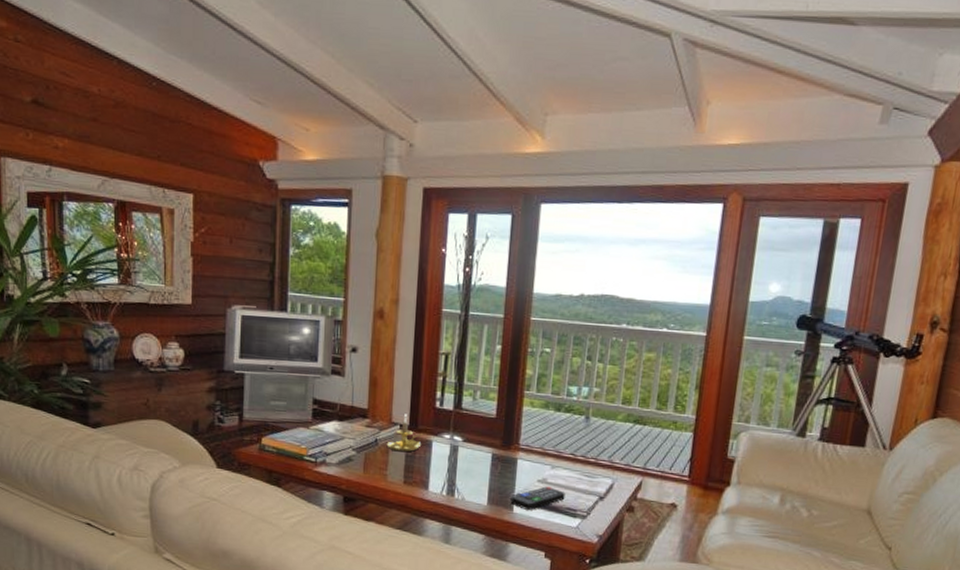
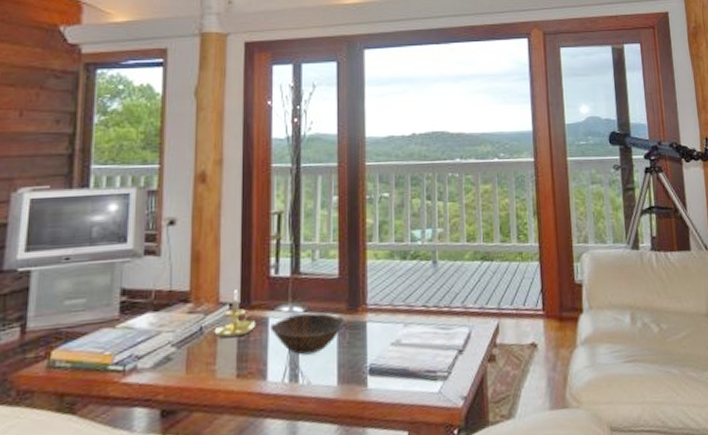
bowl: none [432,442,498,477] -> present [269,312,344,355]
remote control: present [510,486,565,510] -> none [363,348,422,383]

